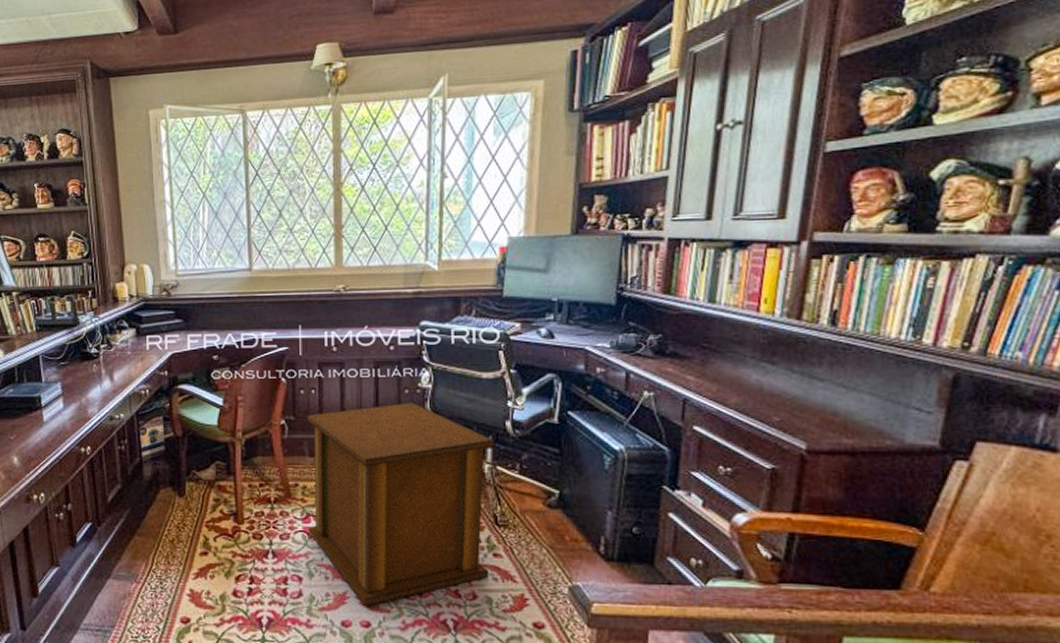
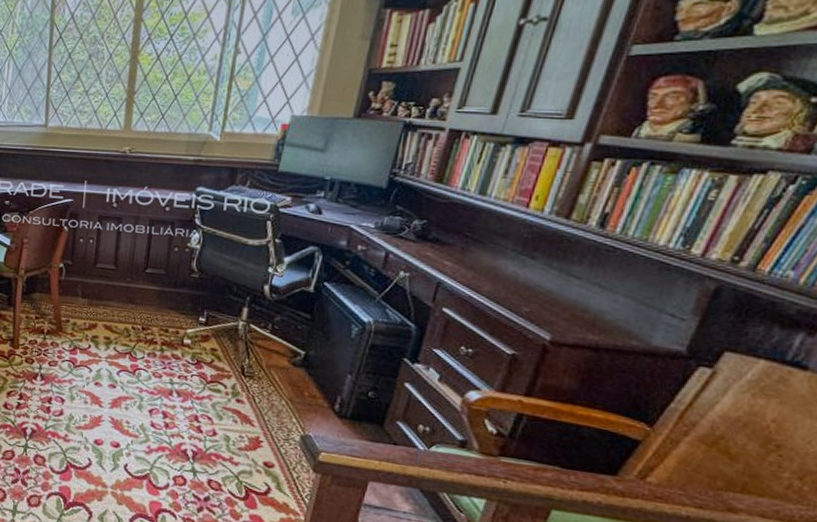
side table: present [306,403,495,606] -> none [74,259,252,430]

